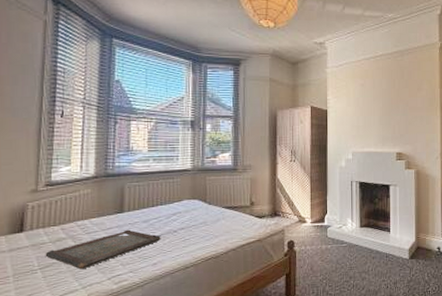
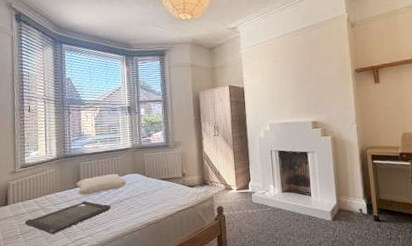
pillow: none [119,198,183,223] -> present [76,173,127,196]

